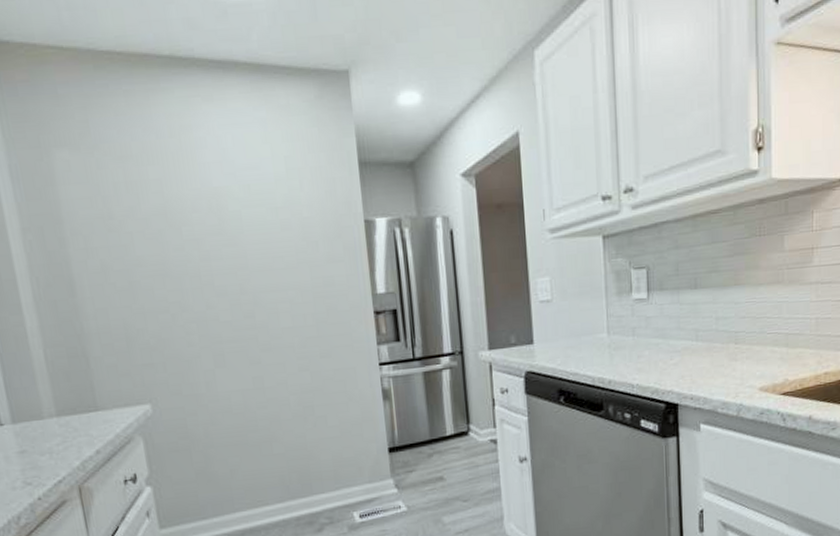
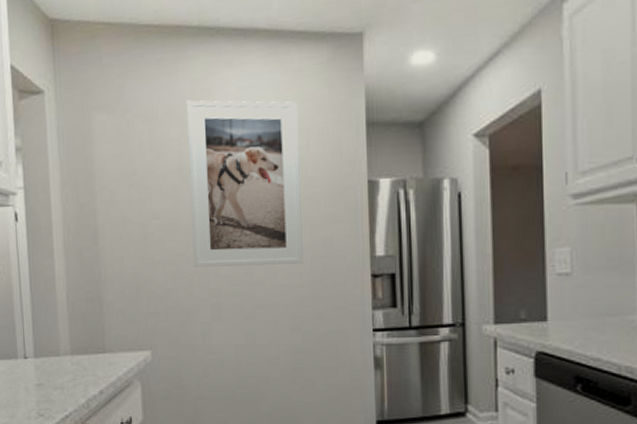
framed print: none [164,137,306,315] -> present [186,100,303,267]

